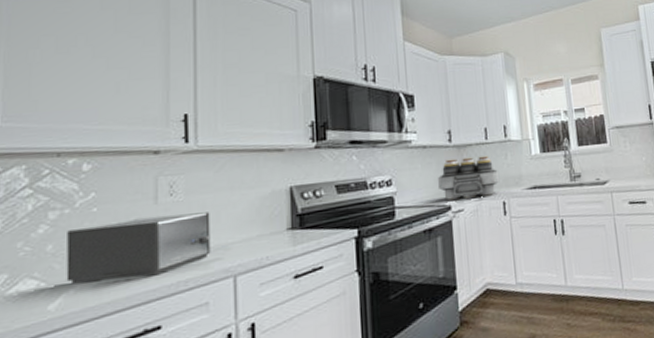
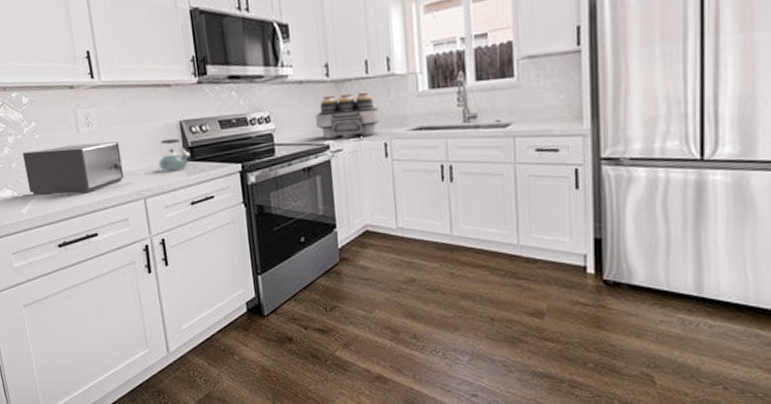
kettle: none [258,205,300,244] -> present [158,138,191,172]

